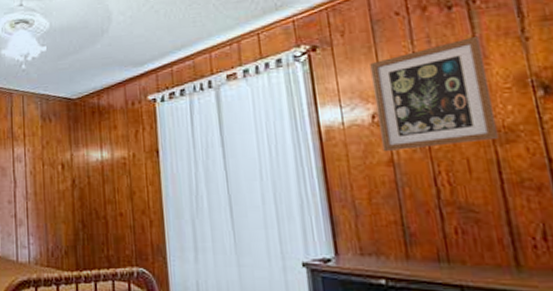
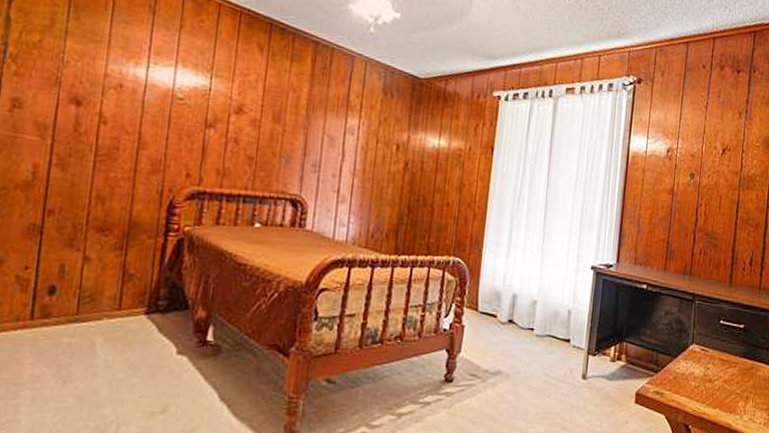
wall art: present [370,35,499,152] -> none [669,99,751,185]

